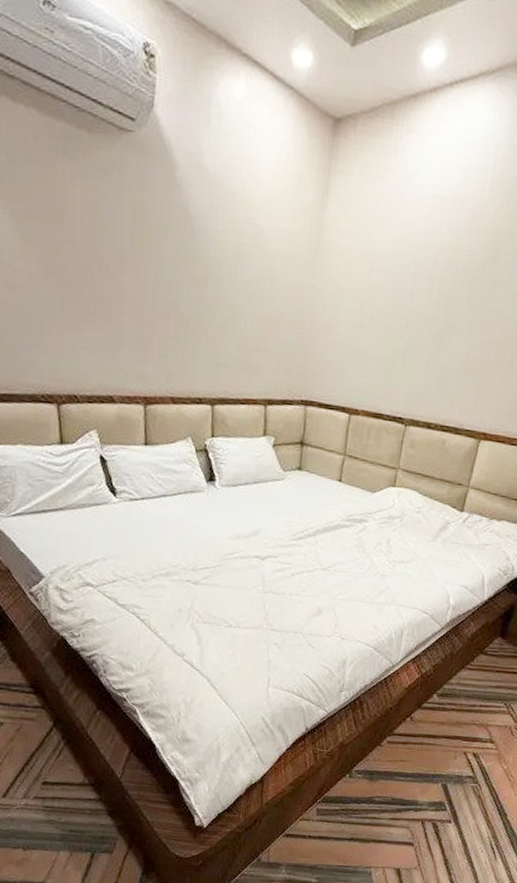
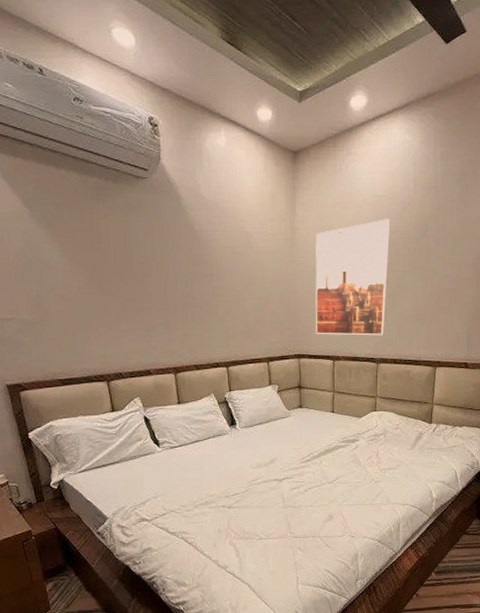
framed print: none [331,230,452,390] -> present [315,219,390,336]

